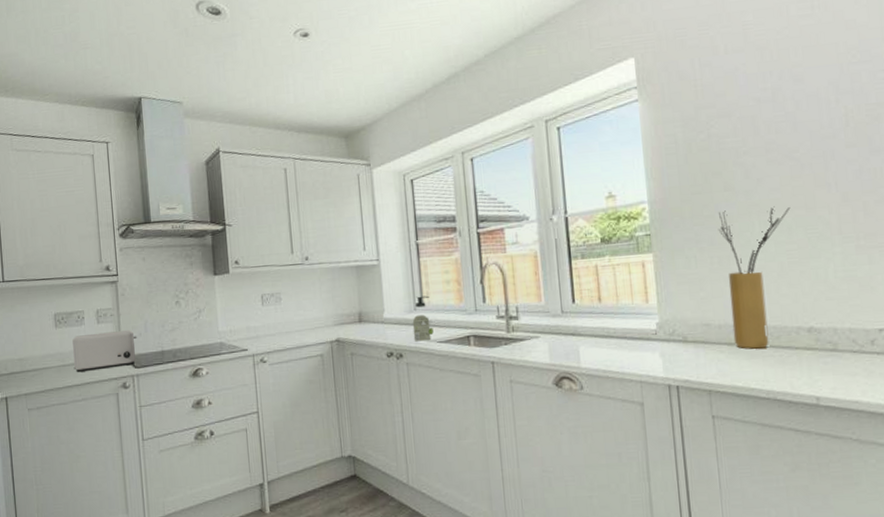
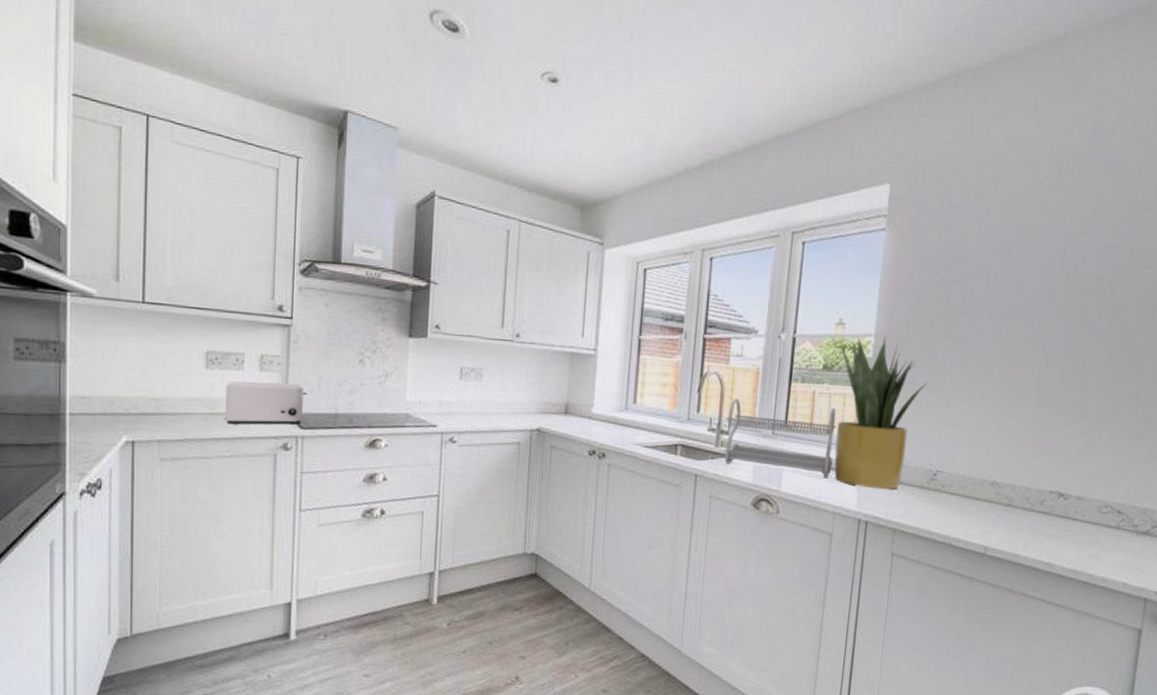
soap dispenser: present [412,295,434,342] -> none [619,395,643,444]
dish rack: none [512,277,630,349] -> present [723,399,837,479]
planter: none [614,201,715,353] -> present [834,336,928,490]
vase: present [718,206,791,349] -> none [925,357,1000,495]

